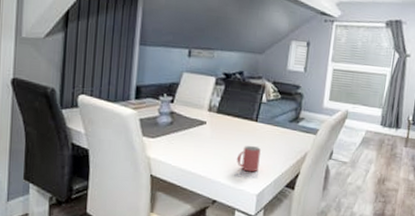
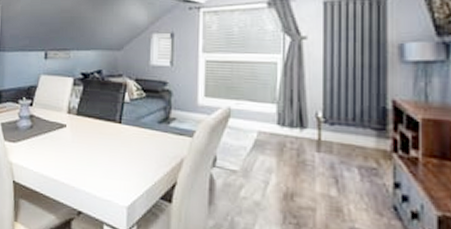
mug: present [236,145,261,172] -> none [100,150,127,181]

